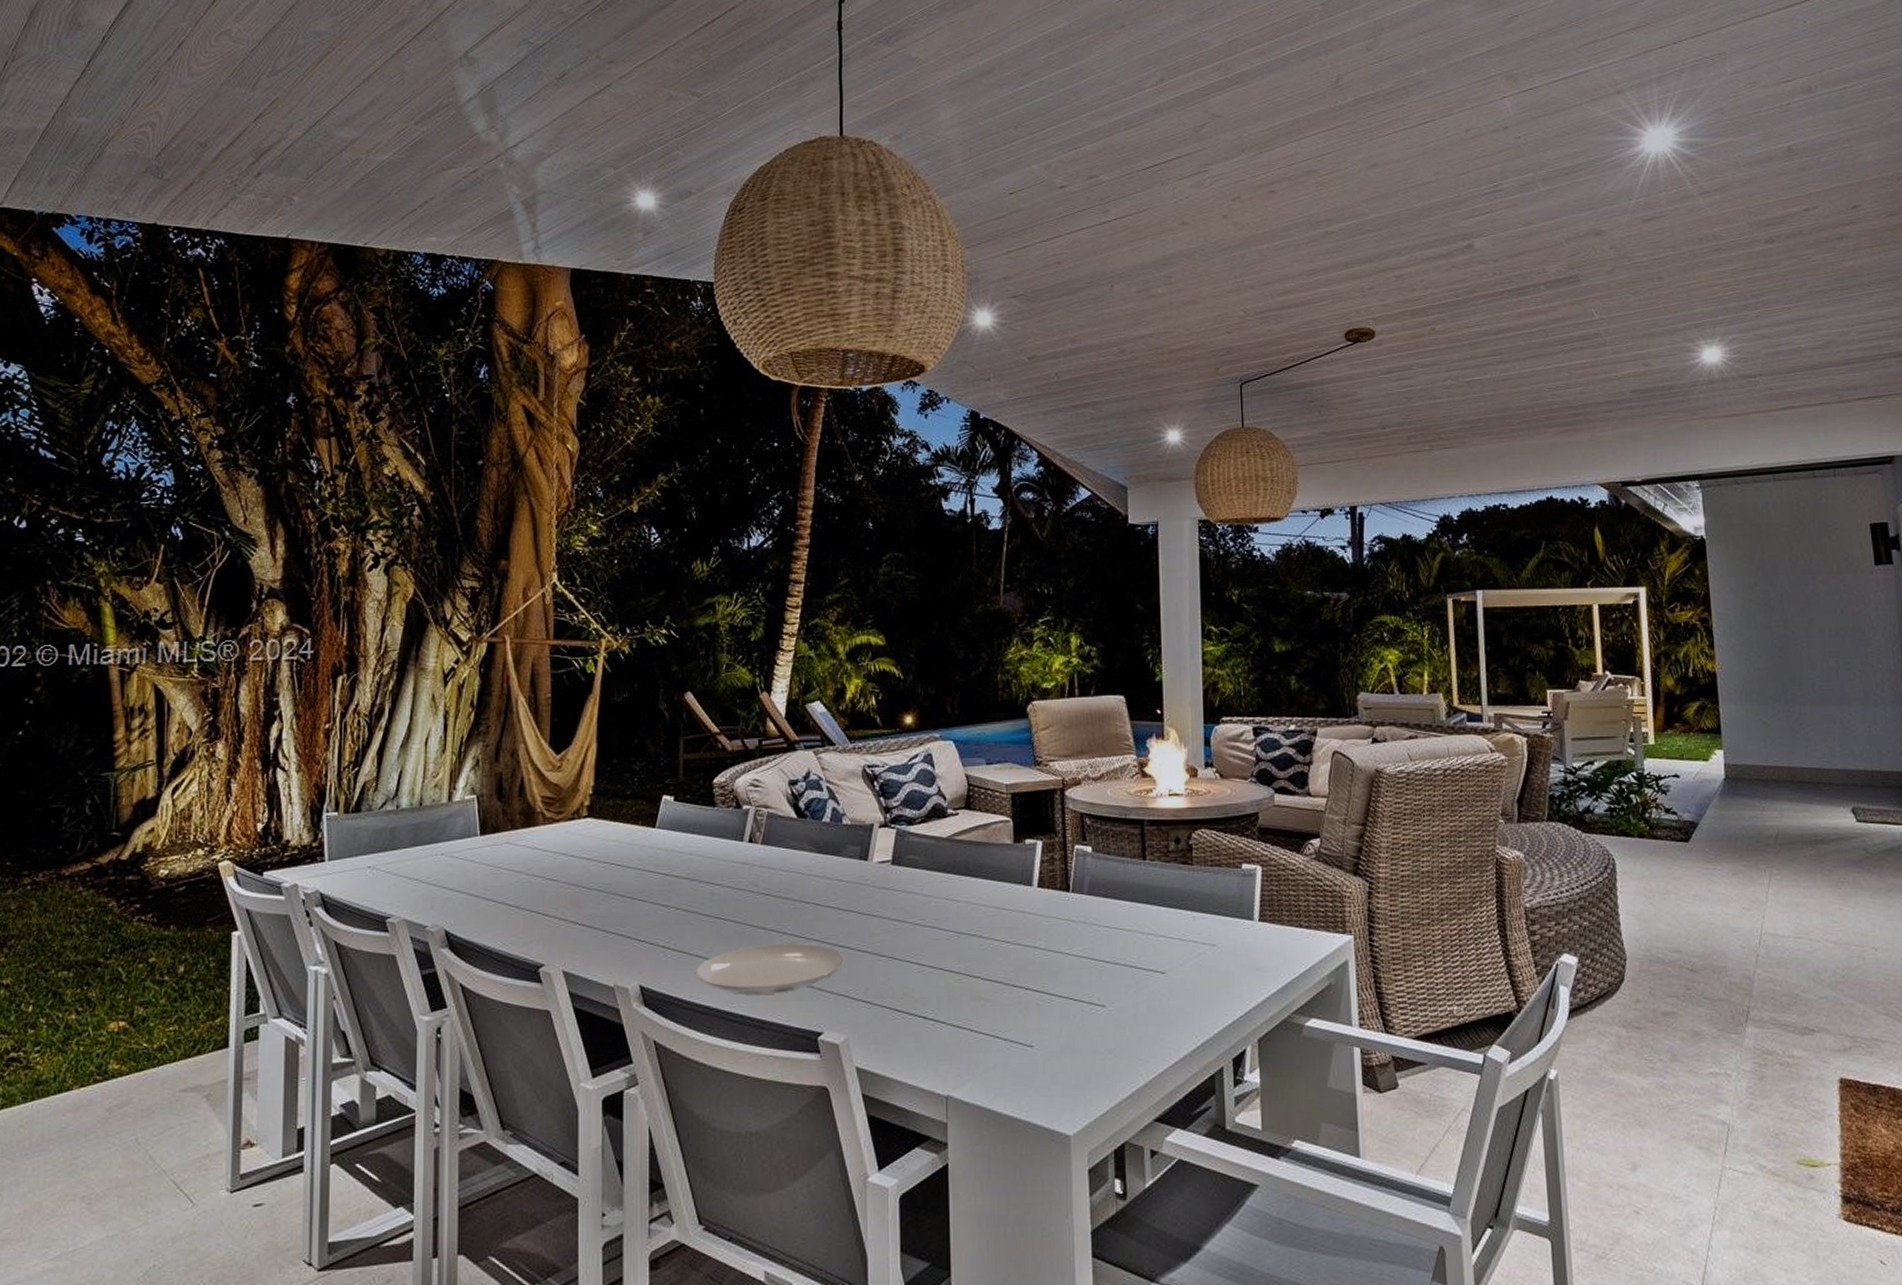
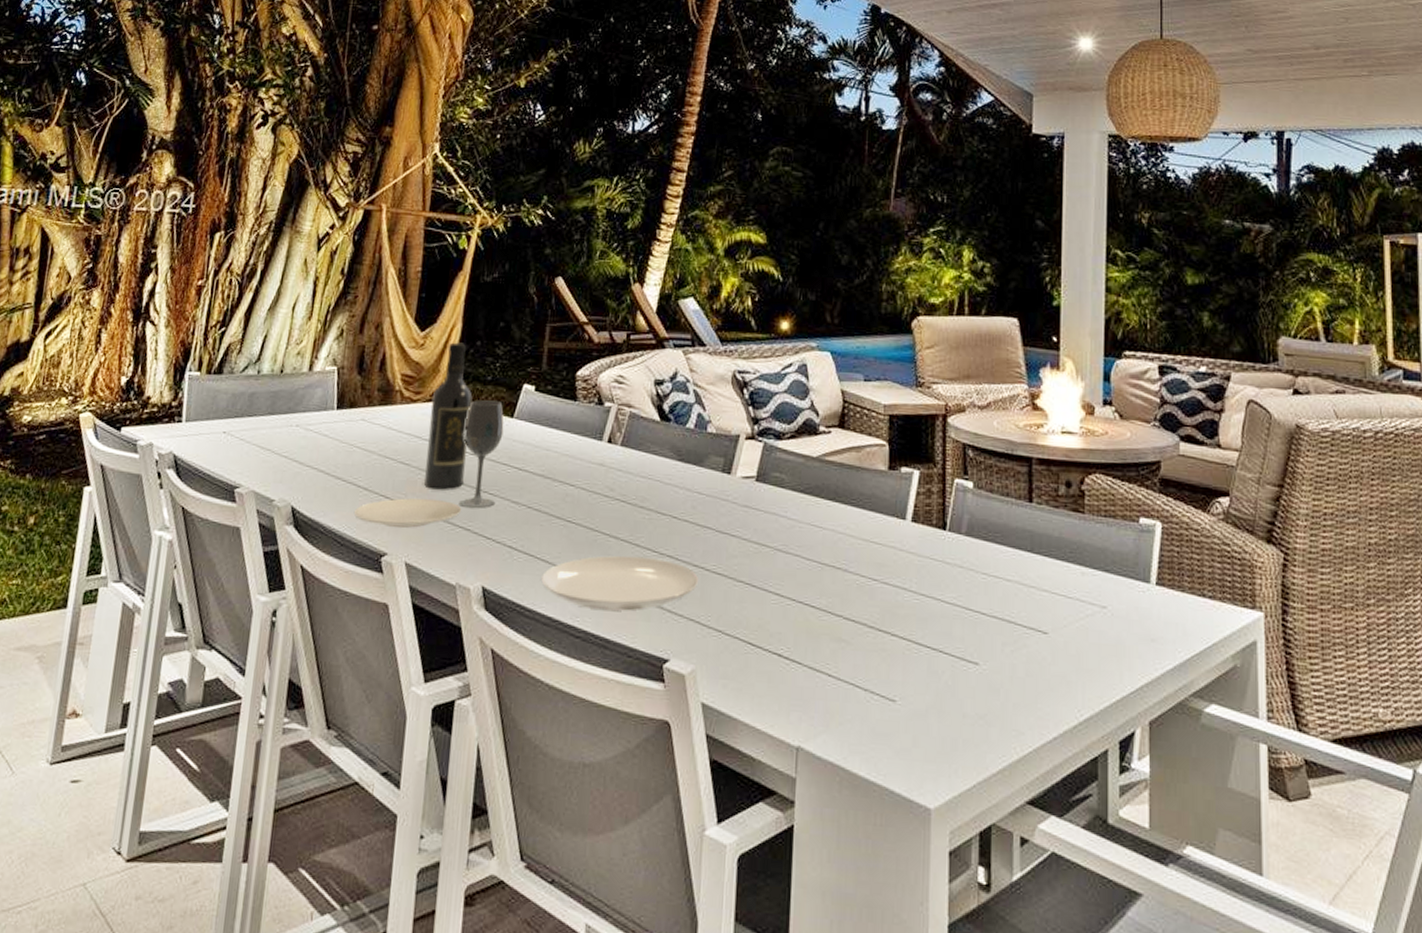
plate: none [507,910,613,940] -> present [353,498,462,528]
wine bottle: none [573,762,614,901] -> present [423,342,473,491]
wine glass: none [608,813,647,916] -> present [458,400,504,509]

